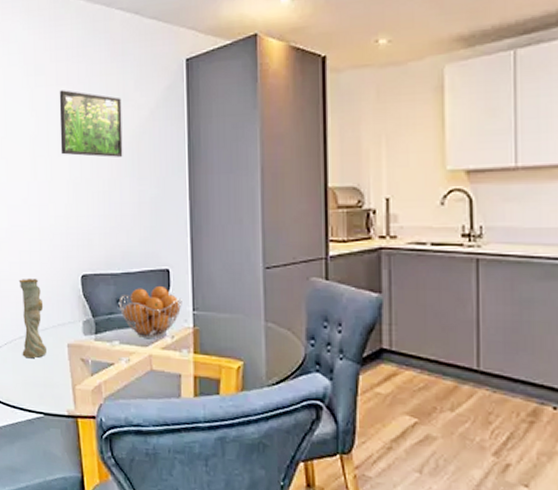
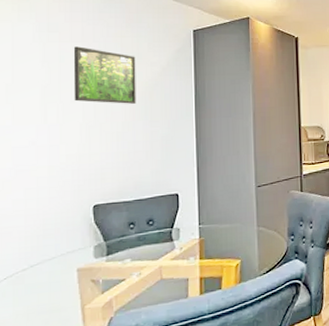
vase: present [18,278,46,359] -> none [23,212,53,289]
fruit basket: present [118,286,182,338] -> none [130,208,190,253]

